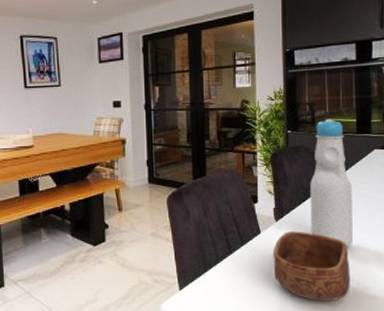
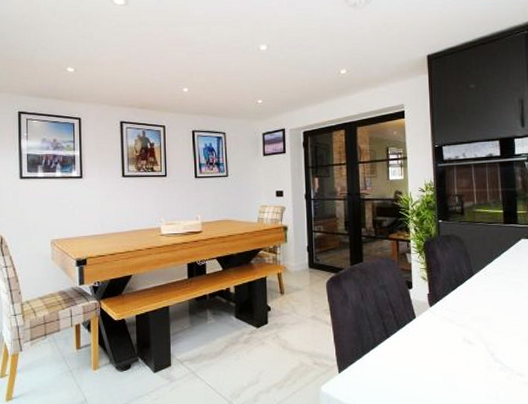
bowl: present [273,231,350,301] -> none [428,316,504,387]
bottle: present [310,118,353,248] -> none [462,209,505,334]

